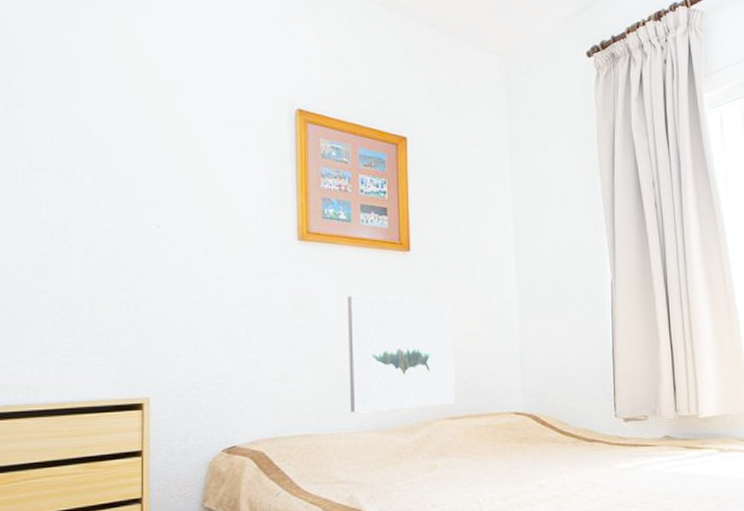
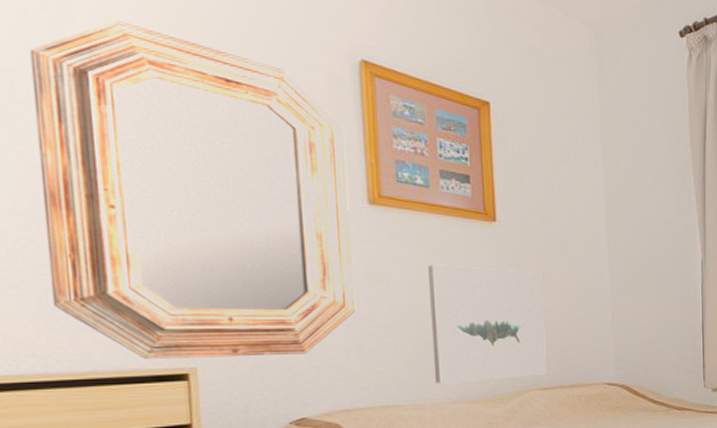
home mirror: none [45,96,284,391] -> present [29,21,357,360]

